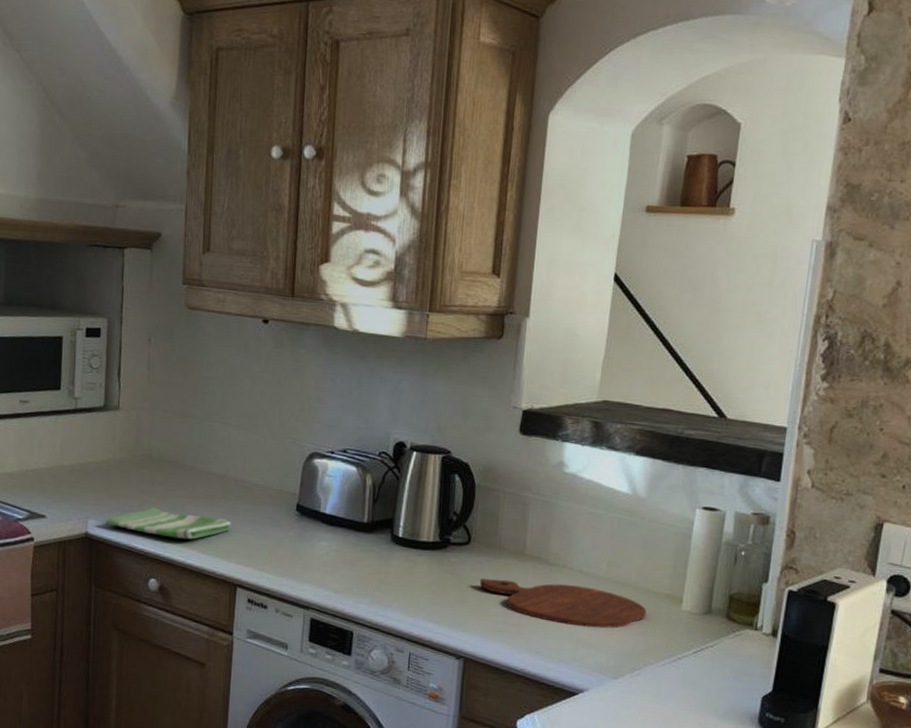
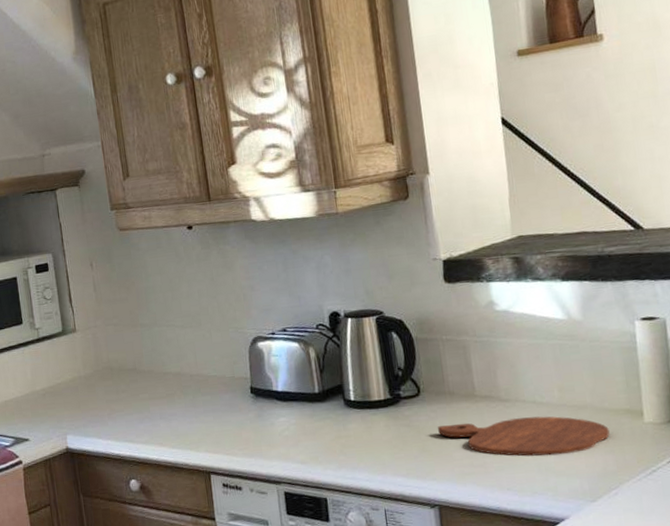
dish towel: present [105,507,232,540] -> none [82,412,196,439]

